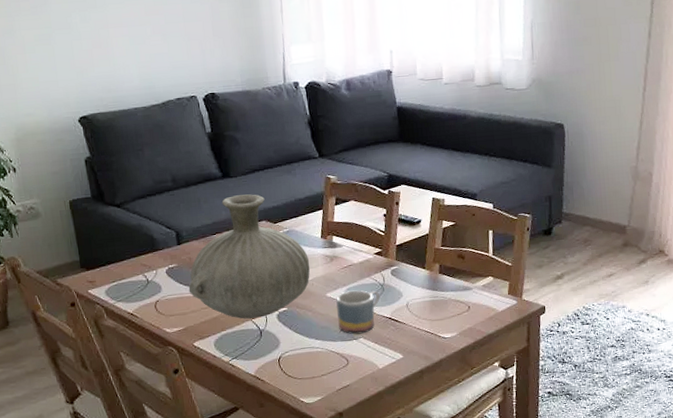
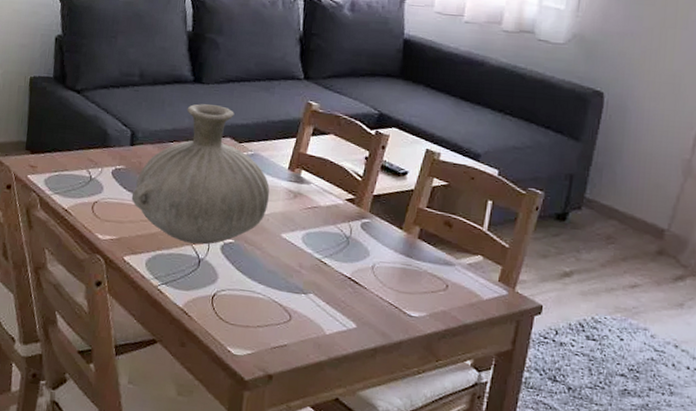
mug: present [335,290,380,335] -> none [288,236,342,289]

